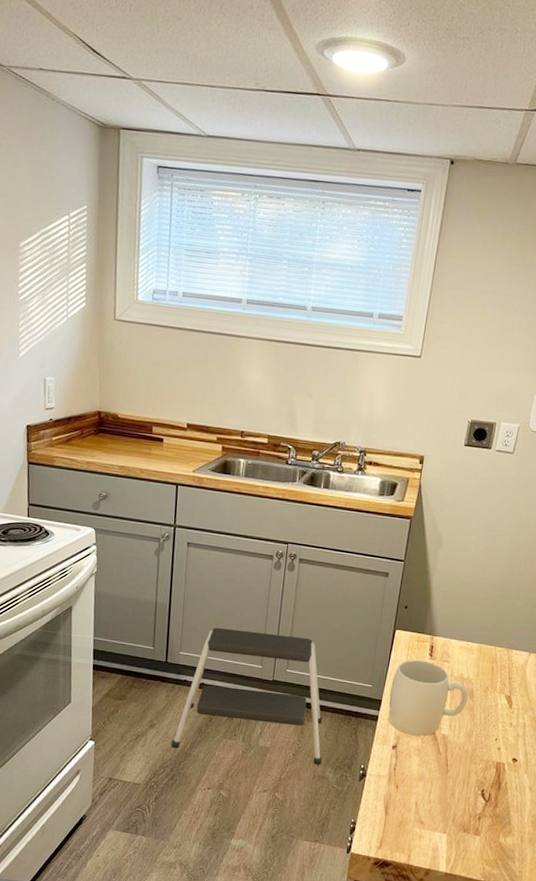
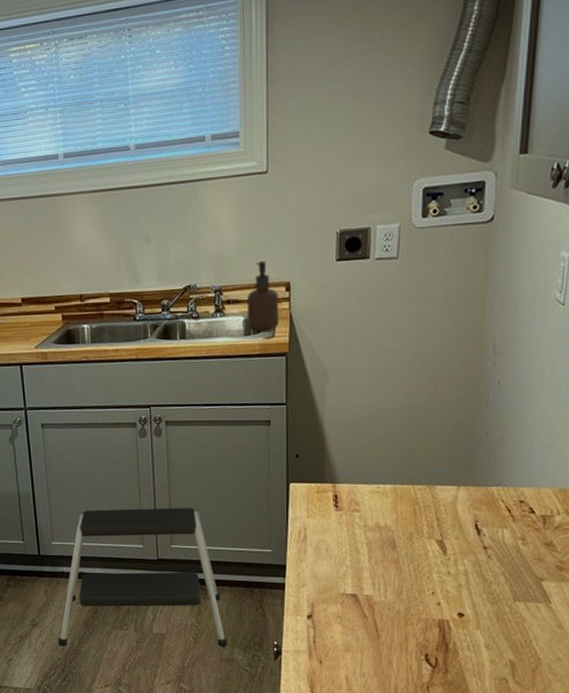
soap dispenser: none [383,432,413,495] -> present [247,260,280,332]
mug: present [388,659,468,736] -> none [294,513,389,600]

